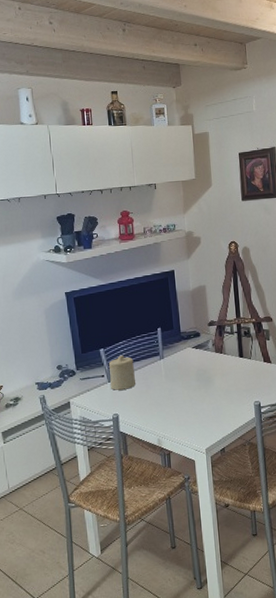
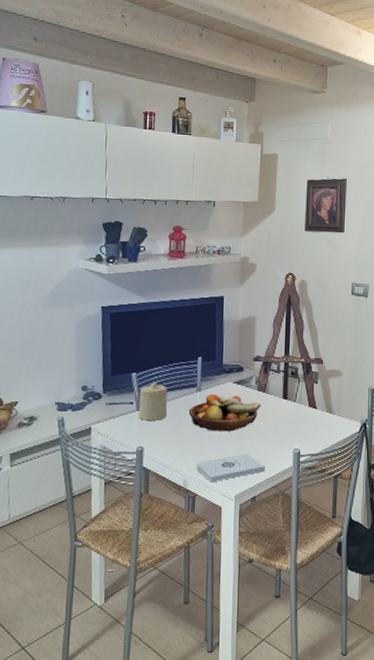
fruit bowl: none [154,358,220,394] -> present [188,394,261,431]
notepad: none [167,410,231,440] -> present [196,453,265,483]

